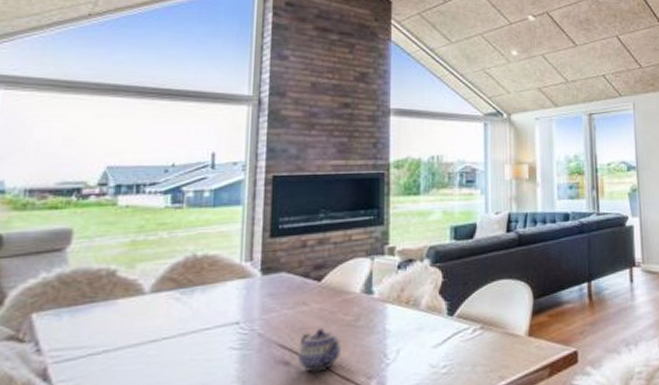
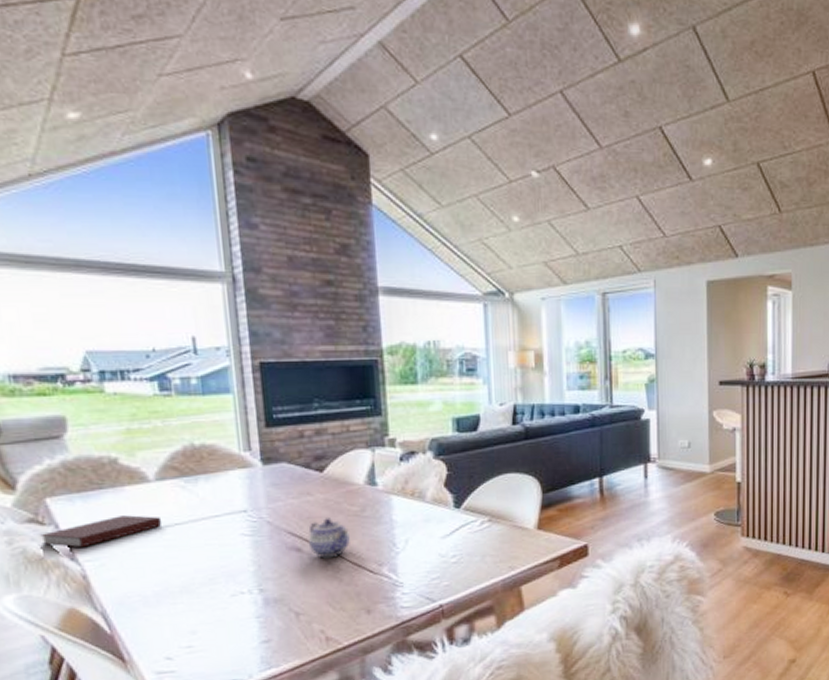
notebook: none [16,329,150,367] -> present [40,515,163,548]

